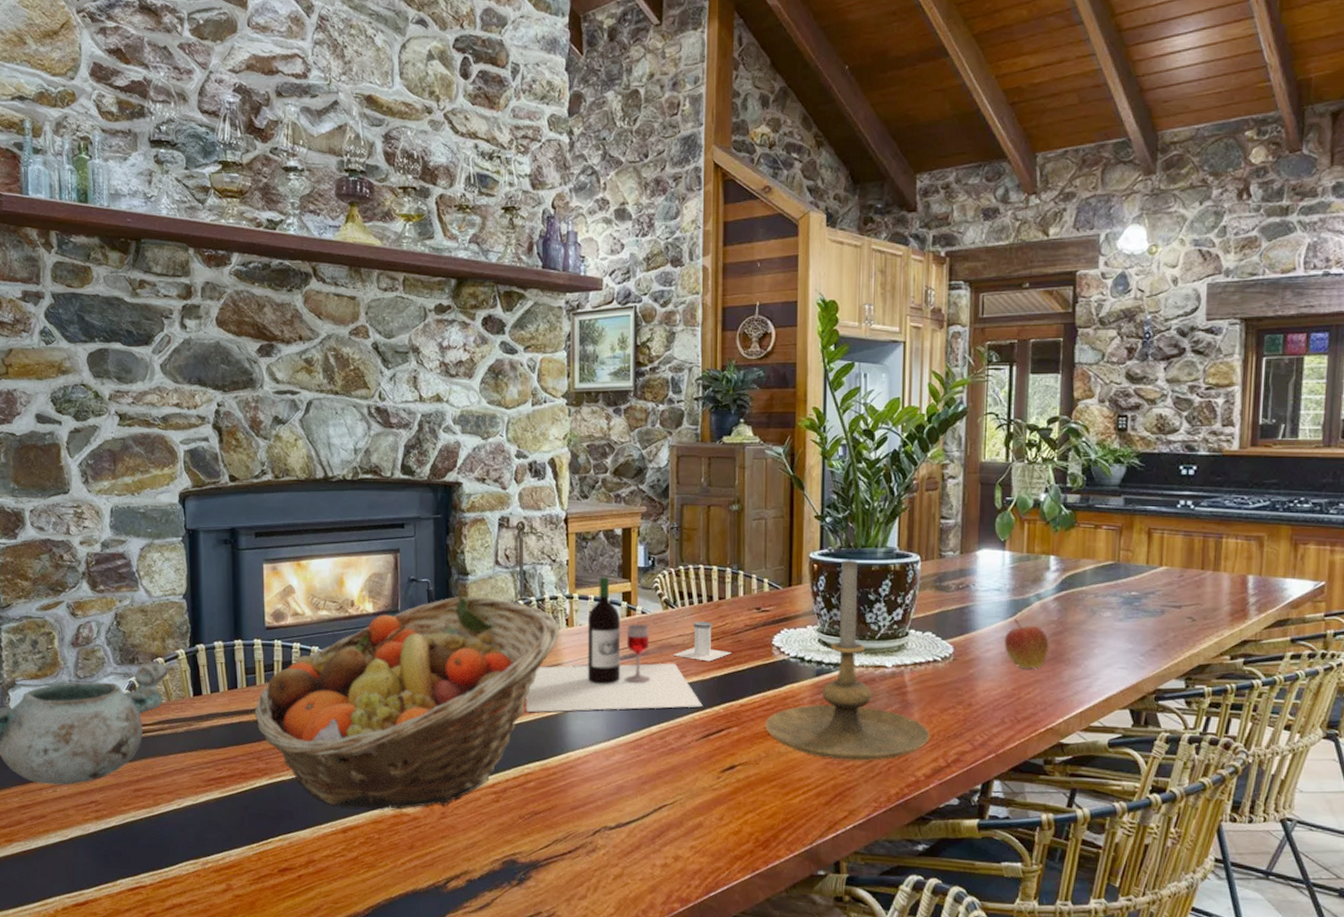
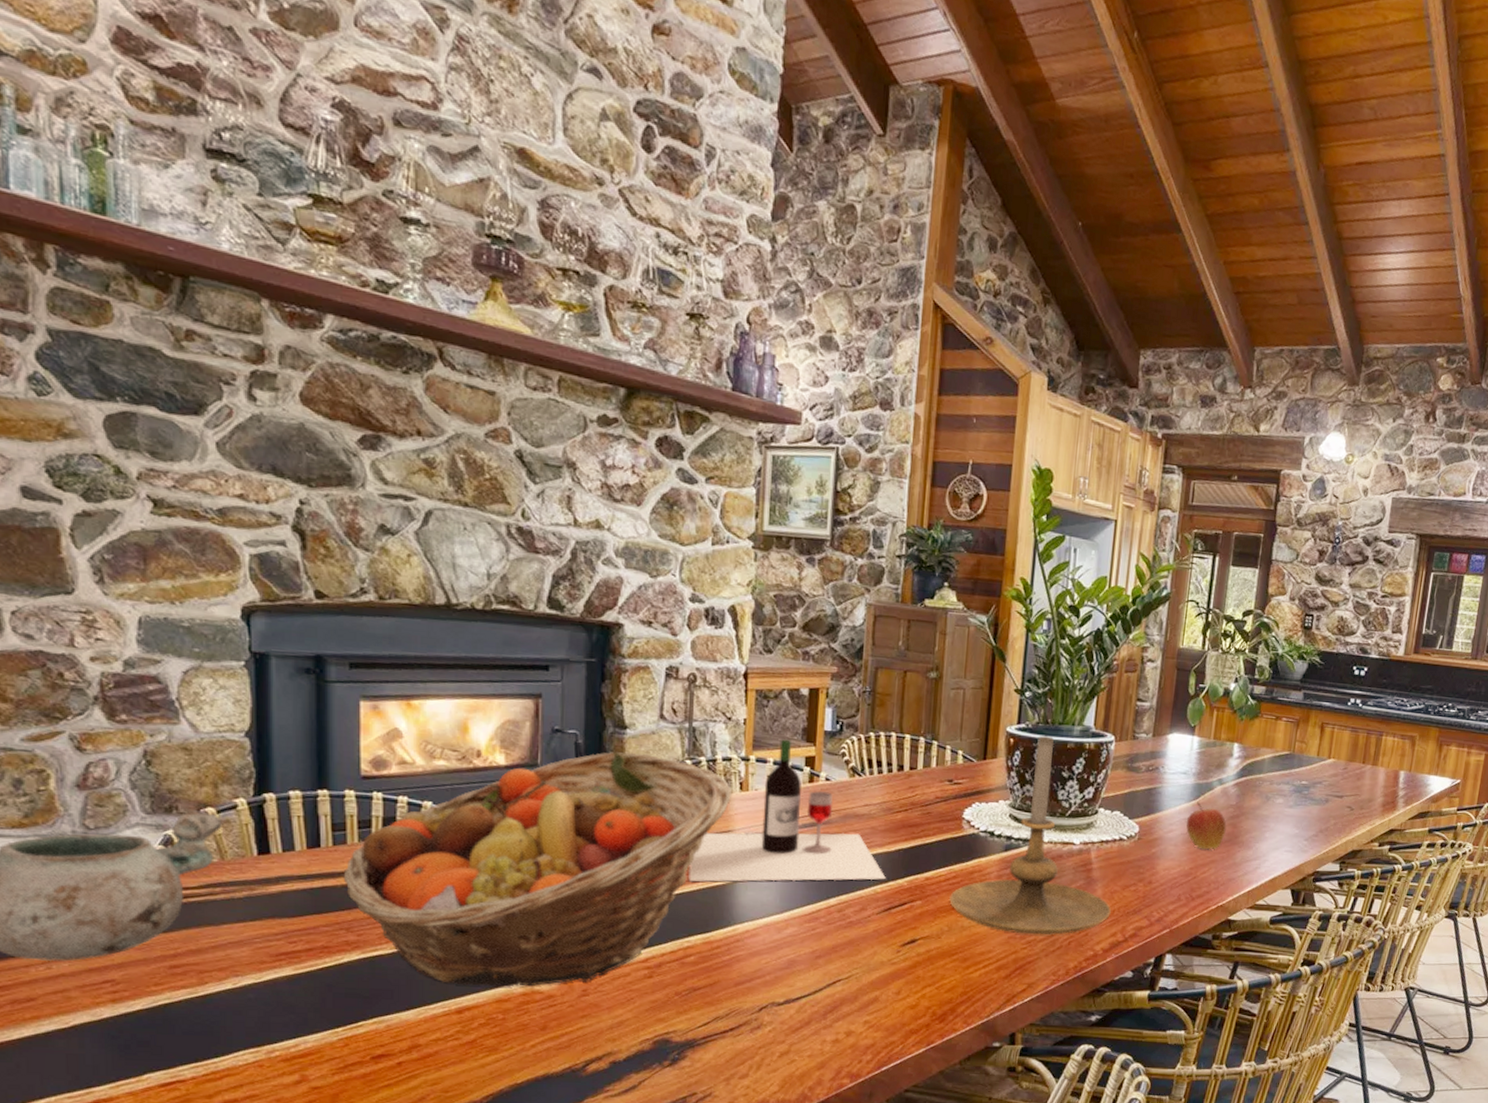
salt shaker: present [673,621,731,662] -> none [857,791,920,833]

